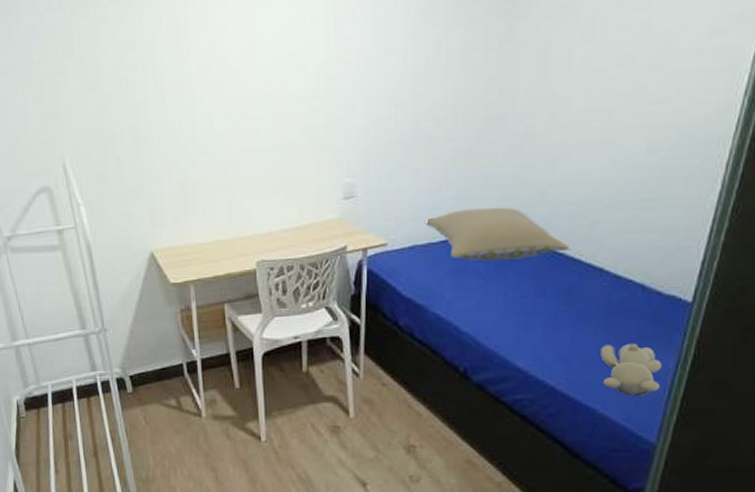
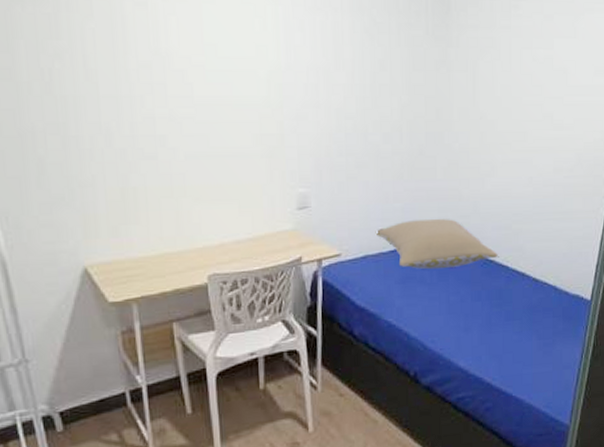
teddy bear: present [600,343,662,397] -> none [525,338,571,386]

